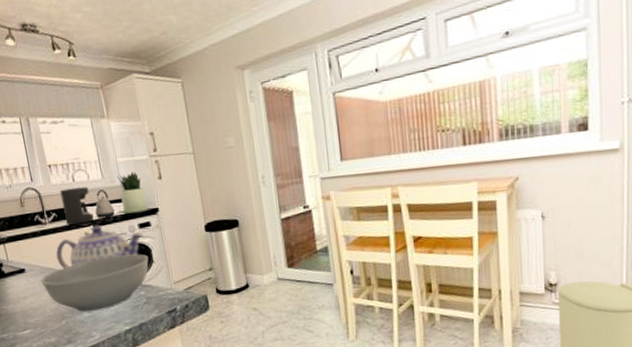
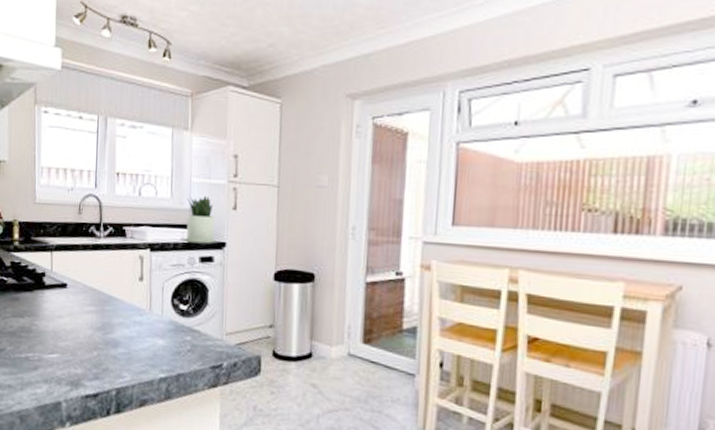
bowl: present [40,254,149,312] -> none [81,288,204,348]
teapot: present [56,225,144,269] -> none [103,249,204,293]
coffee maker: present [60,186,94,225] -> none [121,202,154,246]
kettle: present [95,190,115,218] -> none [155,210,177,243]

